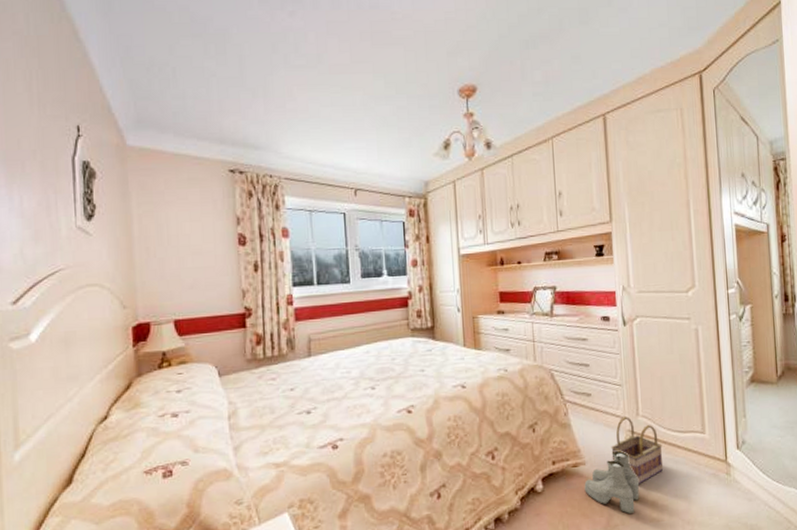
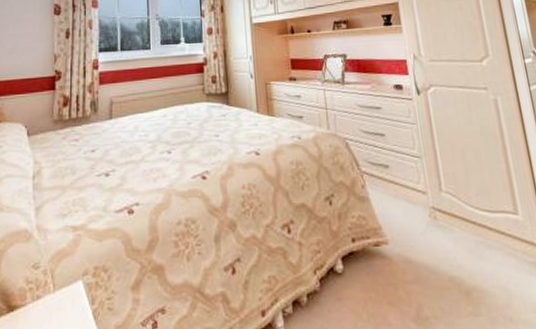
boots: present [584,451,640,514] -> none [388,230,451,306]
basket: present [611,416,663,485] -> none [414,192,475,271]

